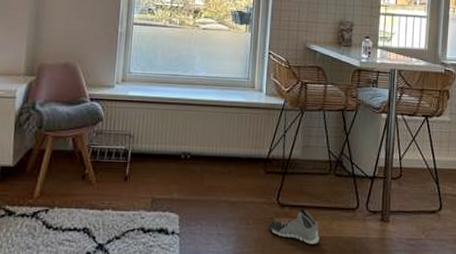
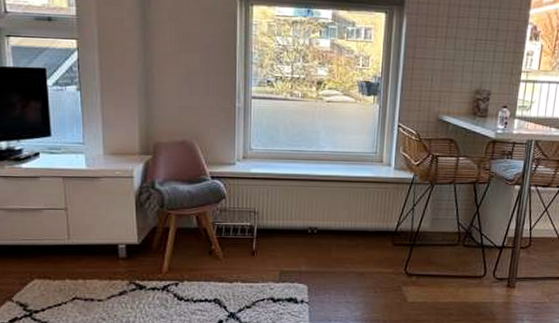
sneaker: present [268,208,320,245] -> none [396,277,446,309]

